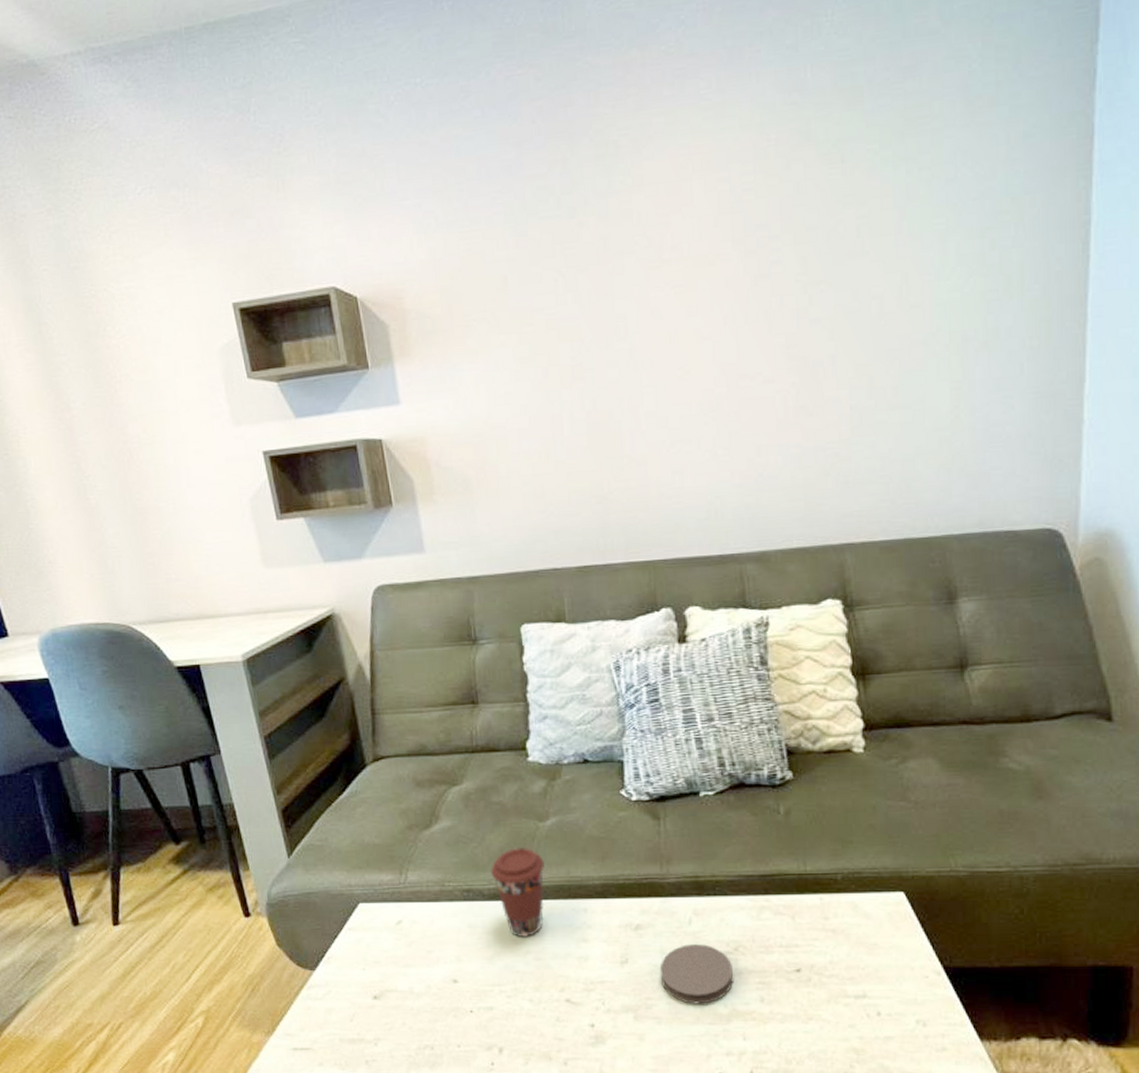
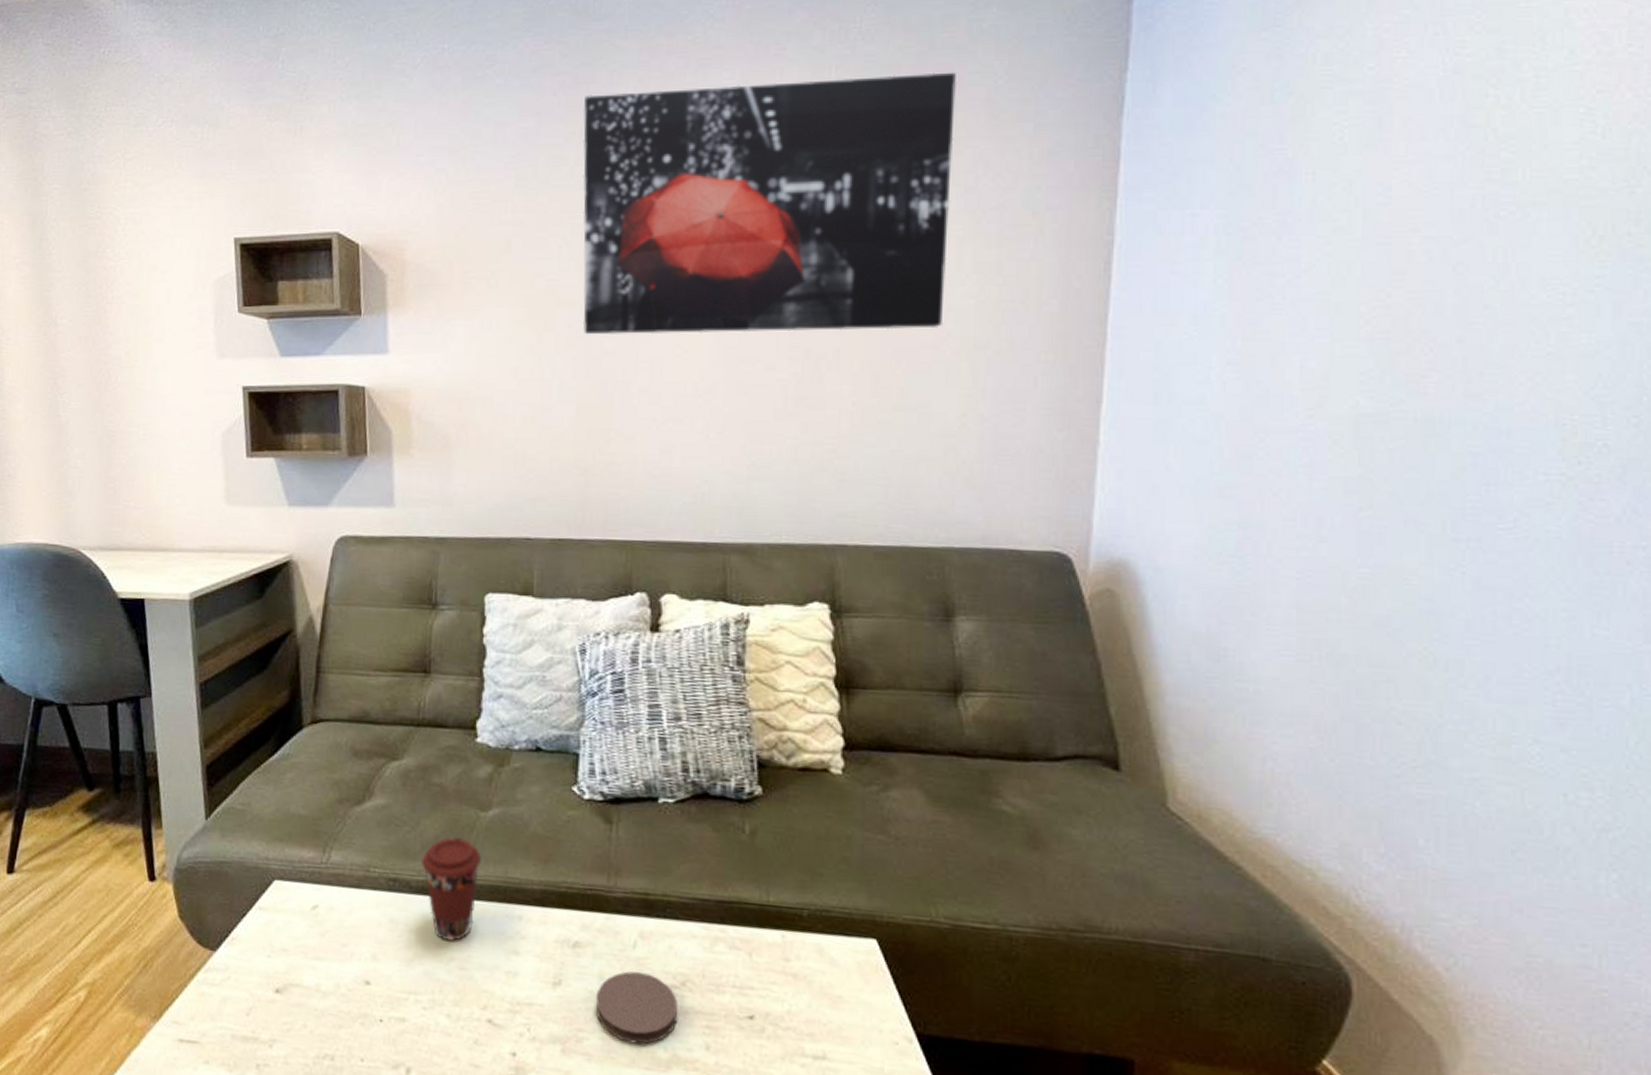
wall art: none [563,59,932,365] -> present [583,72,956,334]

